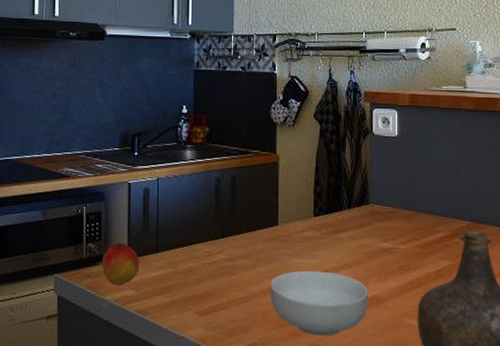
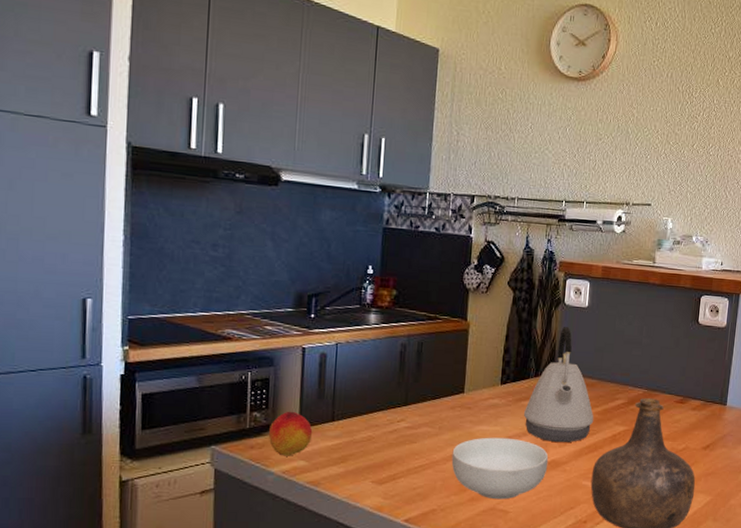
kettle: none [340,157,415,278] -> present [524,327,594,443]

